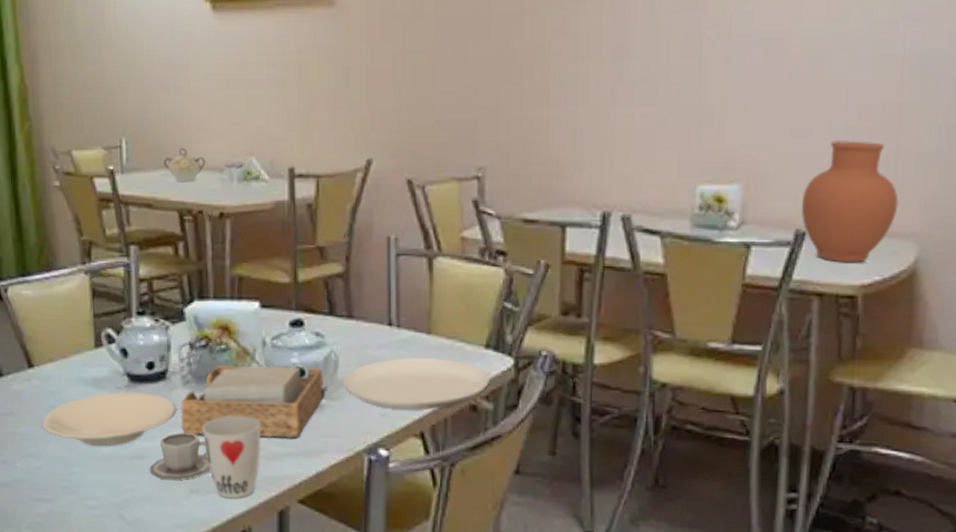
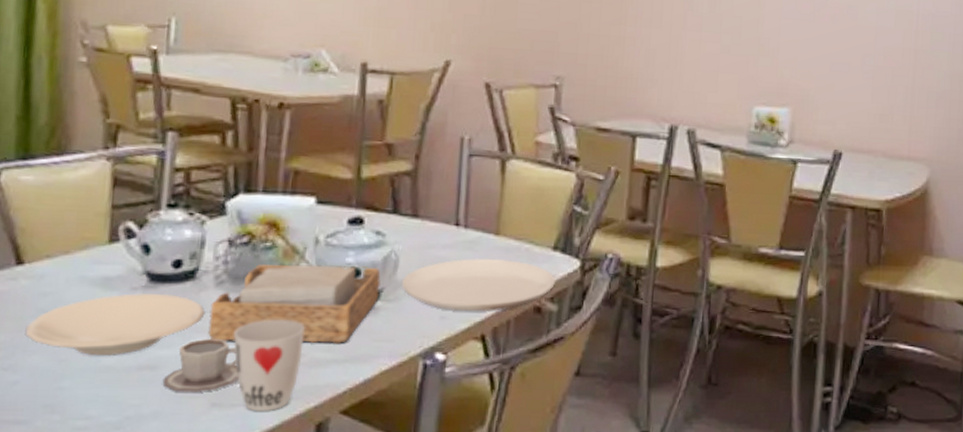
sugar bowl: present [164,147,206,183] -> none [219,33,269,70]
vase: present [801,139,899,262] -> none [838,75,915,180]

